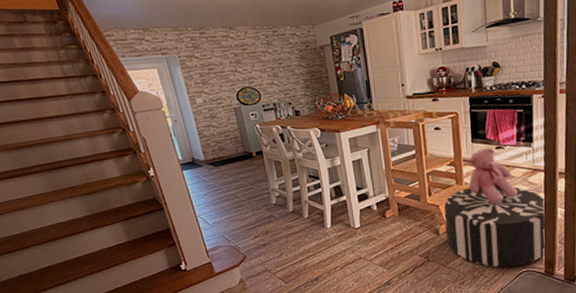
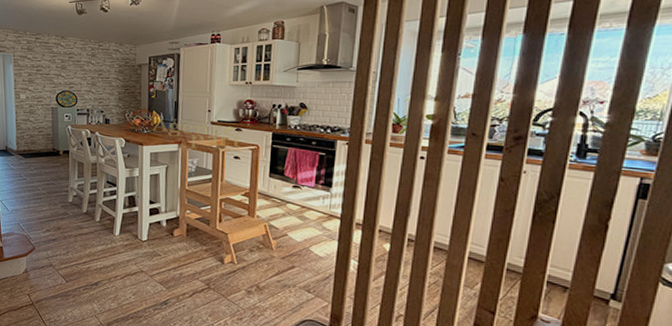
pouf: present [444,186,547,268] -> none [231,221,340,314]
stuffed bear: present [468,147,518,205] -> none [260,184,311,244]

